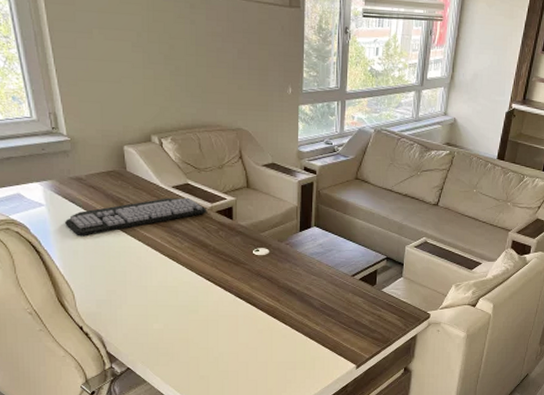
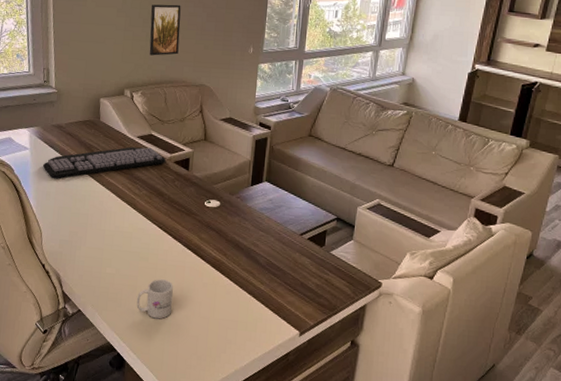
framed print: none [172,38,209,97] -> present [149,4,181,56]
mug: none [190,330,229,368] -> present [136,279,173,319]

